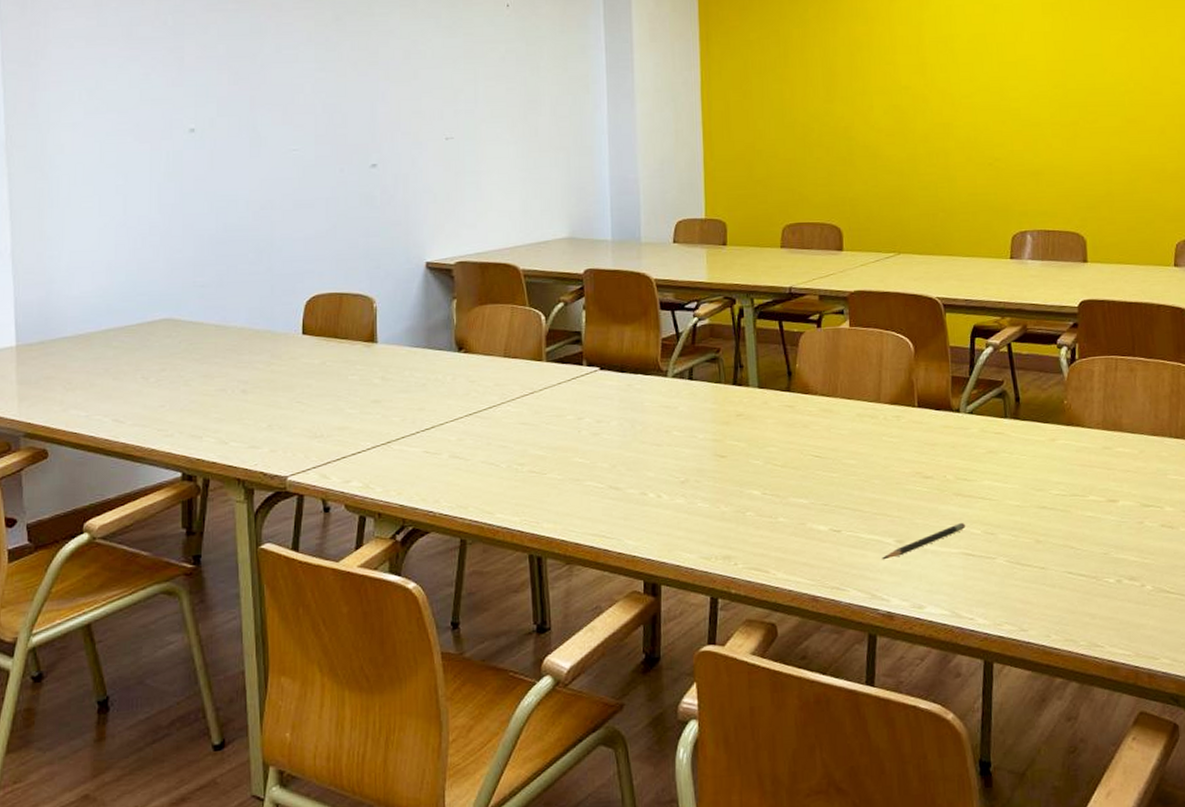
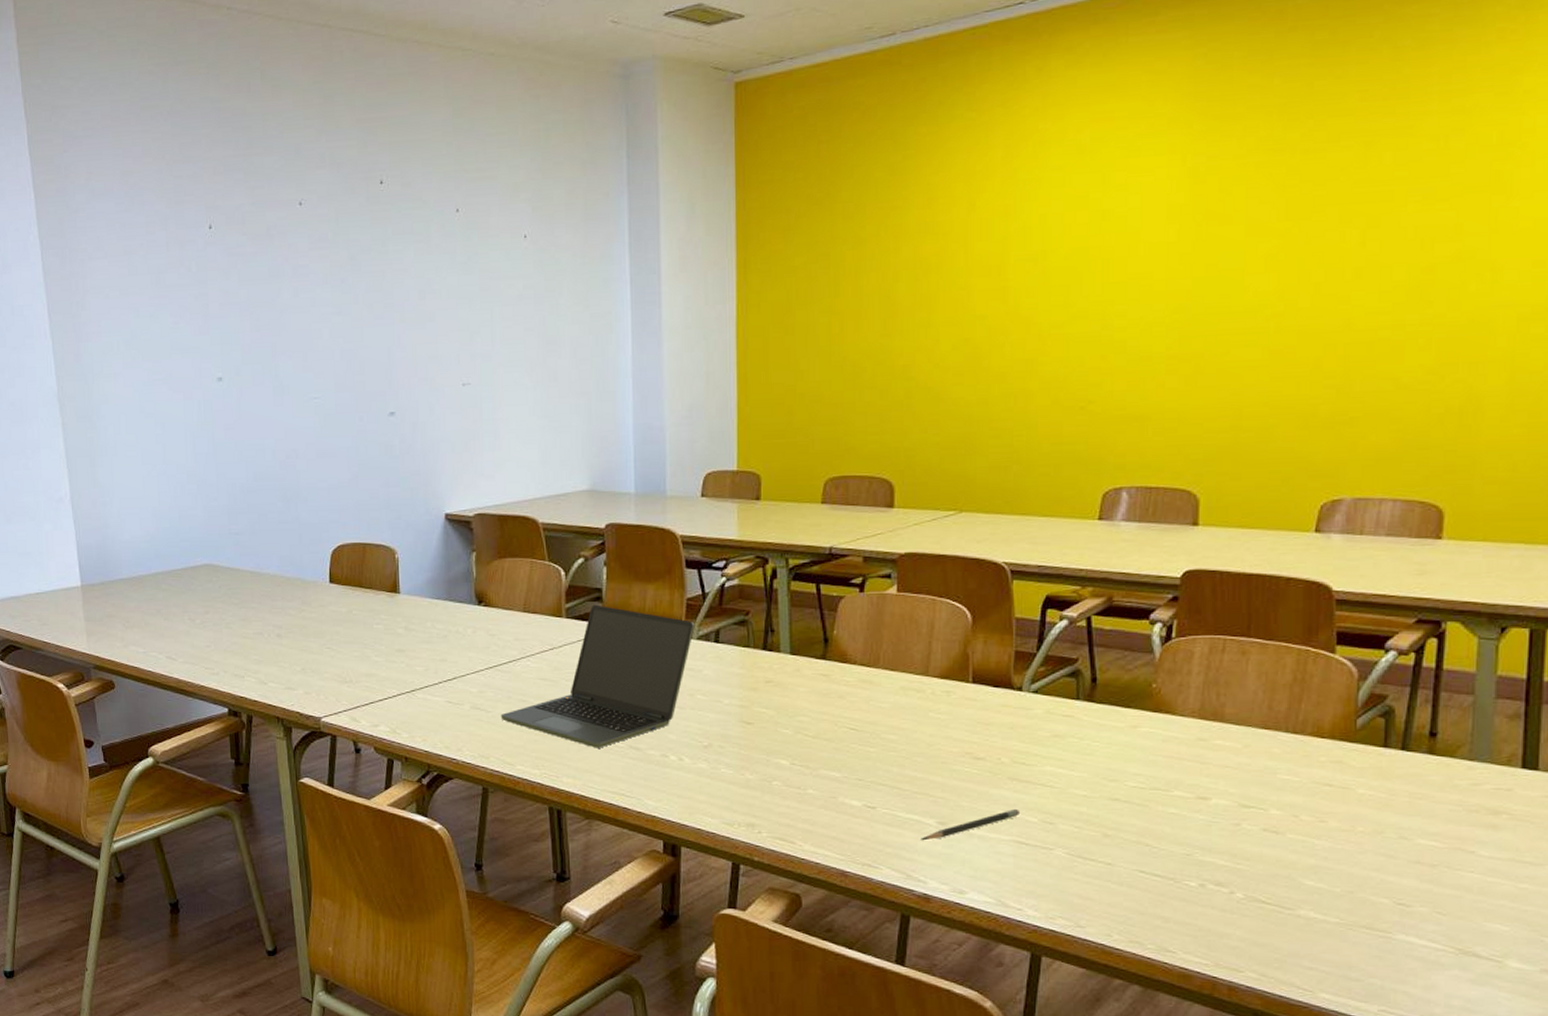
laptop: none [480,347,670,491] -> present [500,604,695,748]

